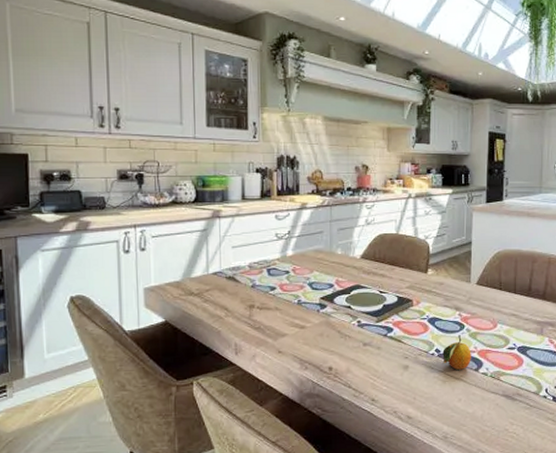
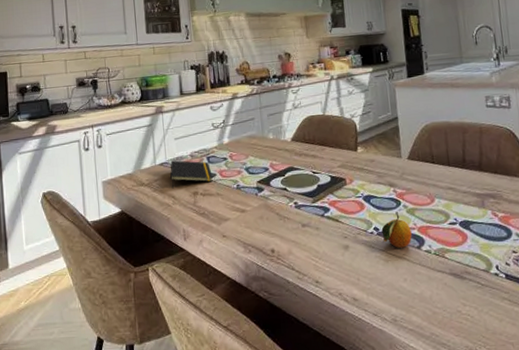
notepad: none [224,270,272,300] -> present [170,160,213,189]

